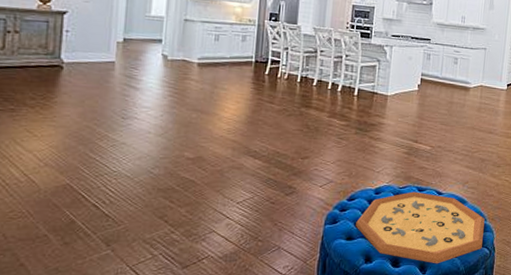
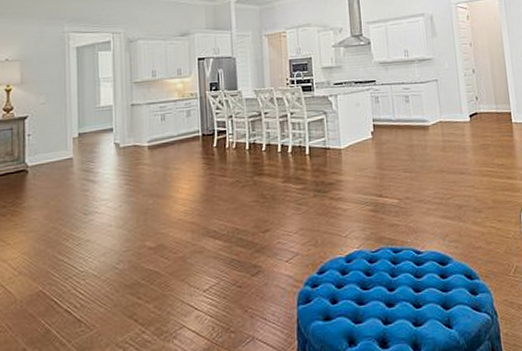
decorative tray: present [355,191,485,264] -> none [331,253,481,340]

